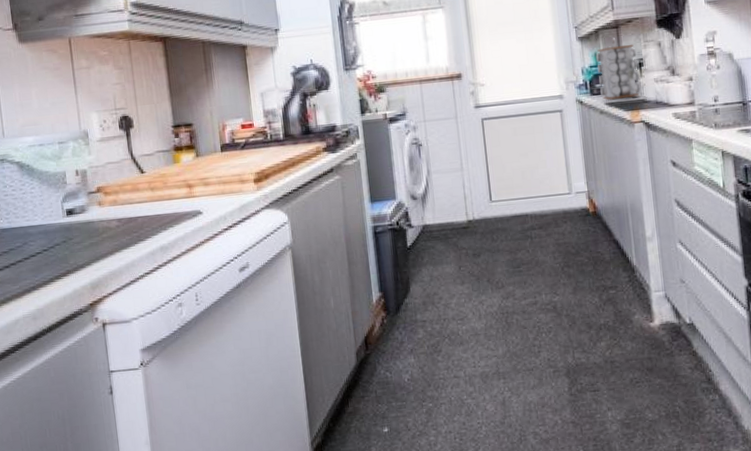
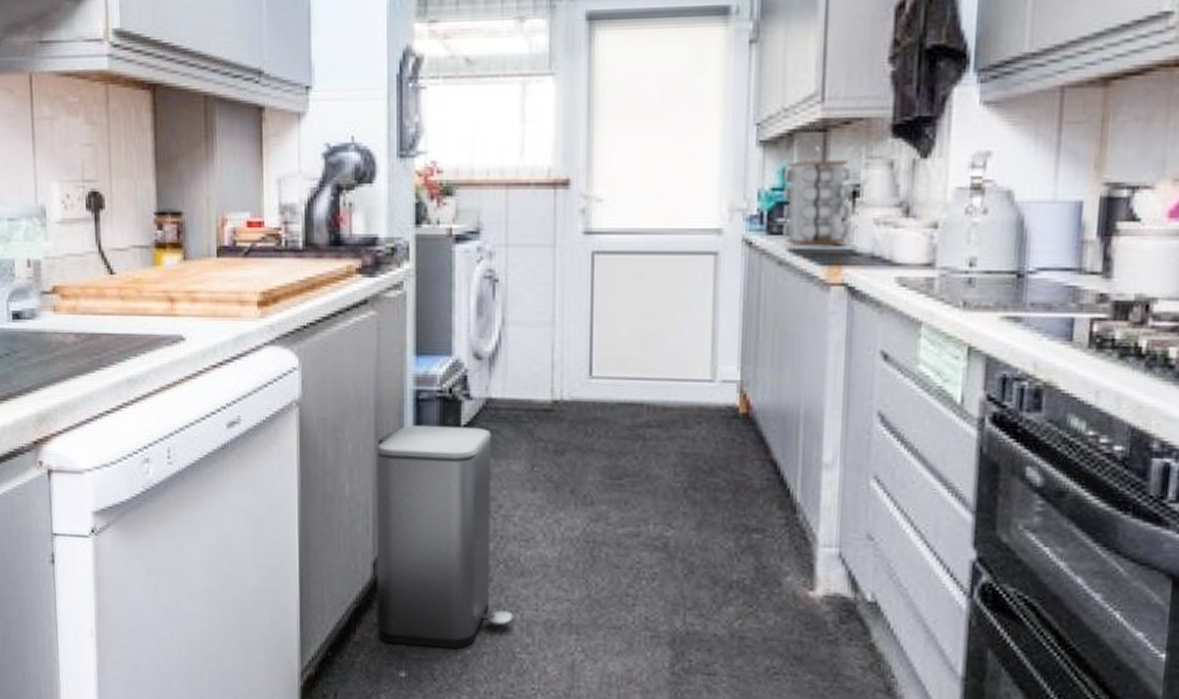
pedal bin: none [349,246,459,410] -> present [375,424,513,650]

